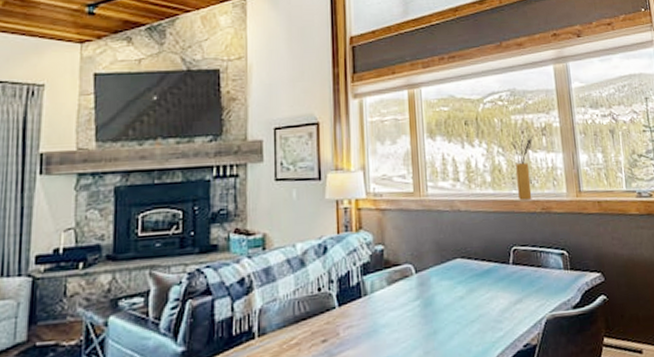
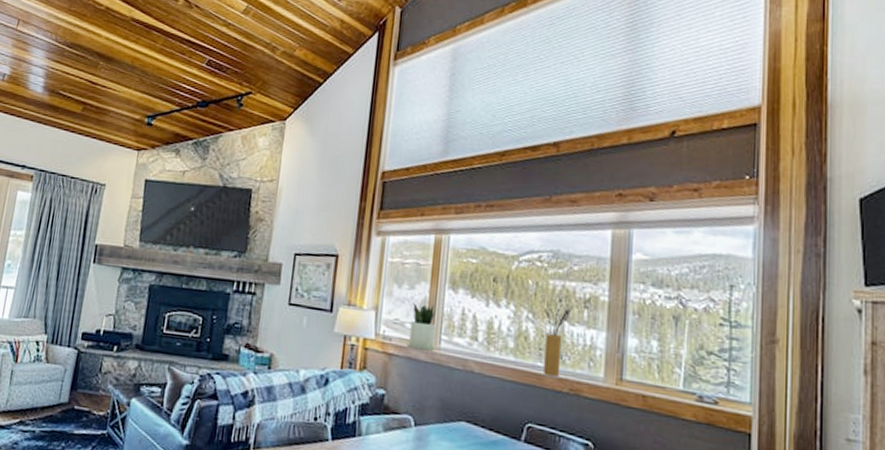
planter: none [397,156,425,201] -> present [406,303,438,352]

